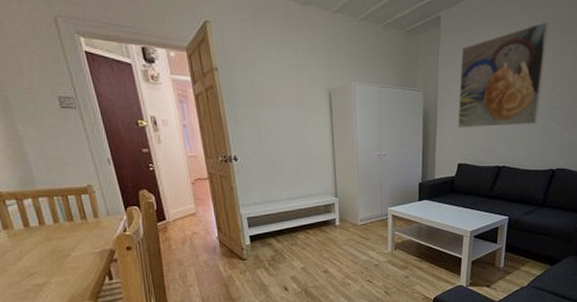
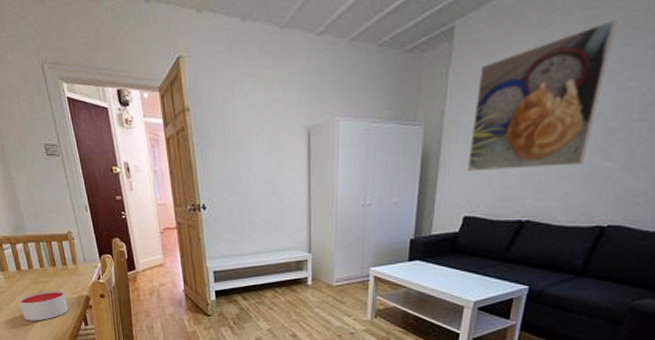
candle: none [28,245,90,281] -> present [19,290,69,321]

